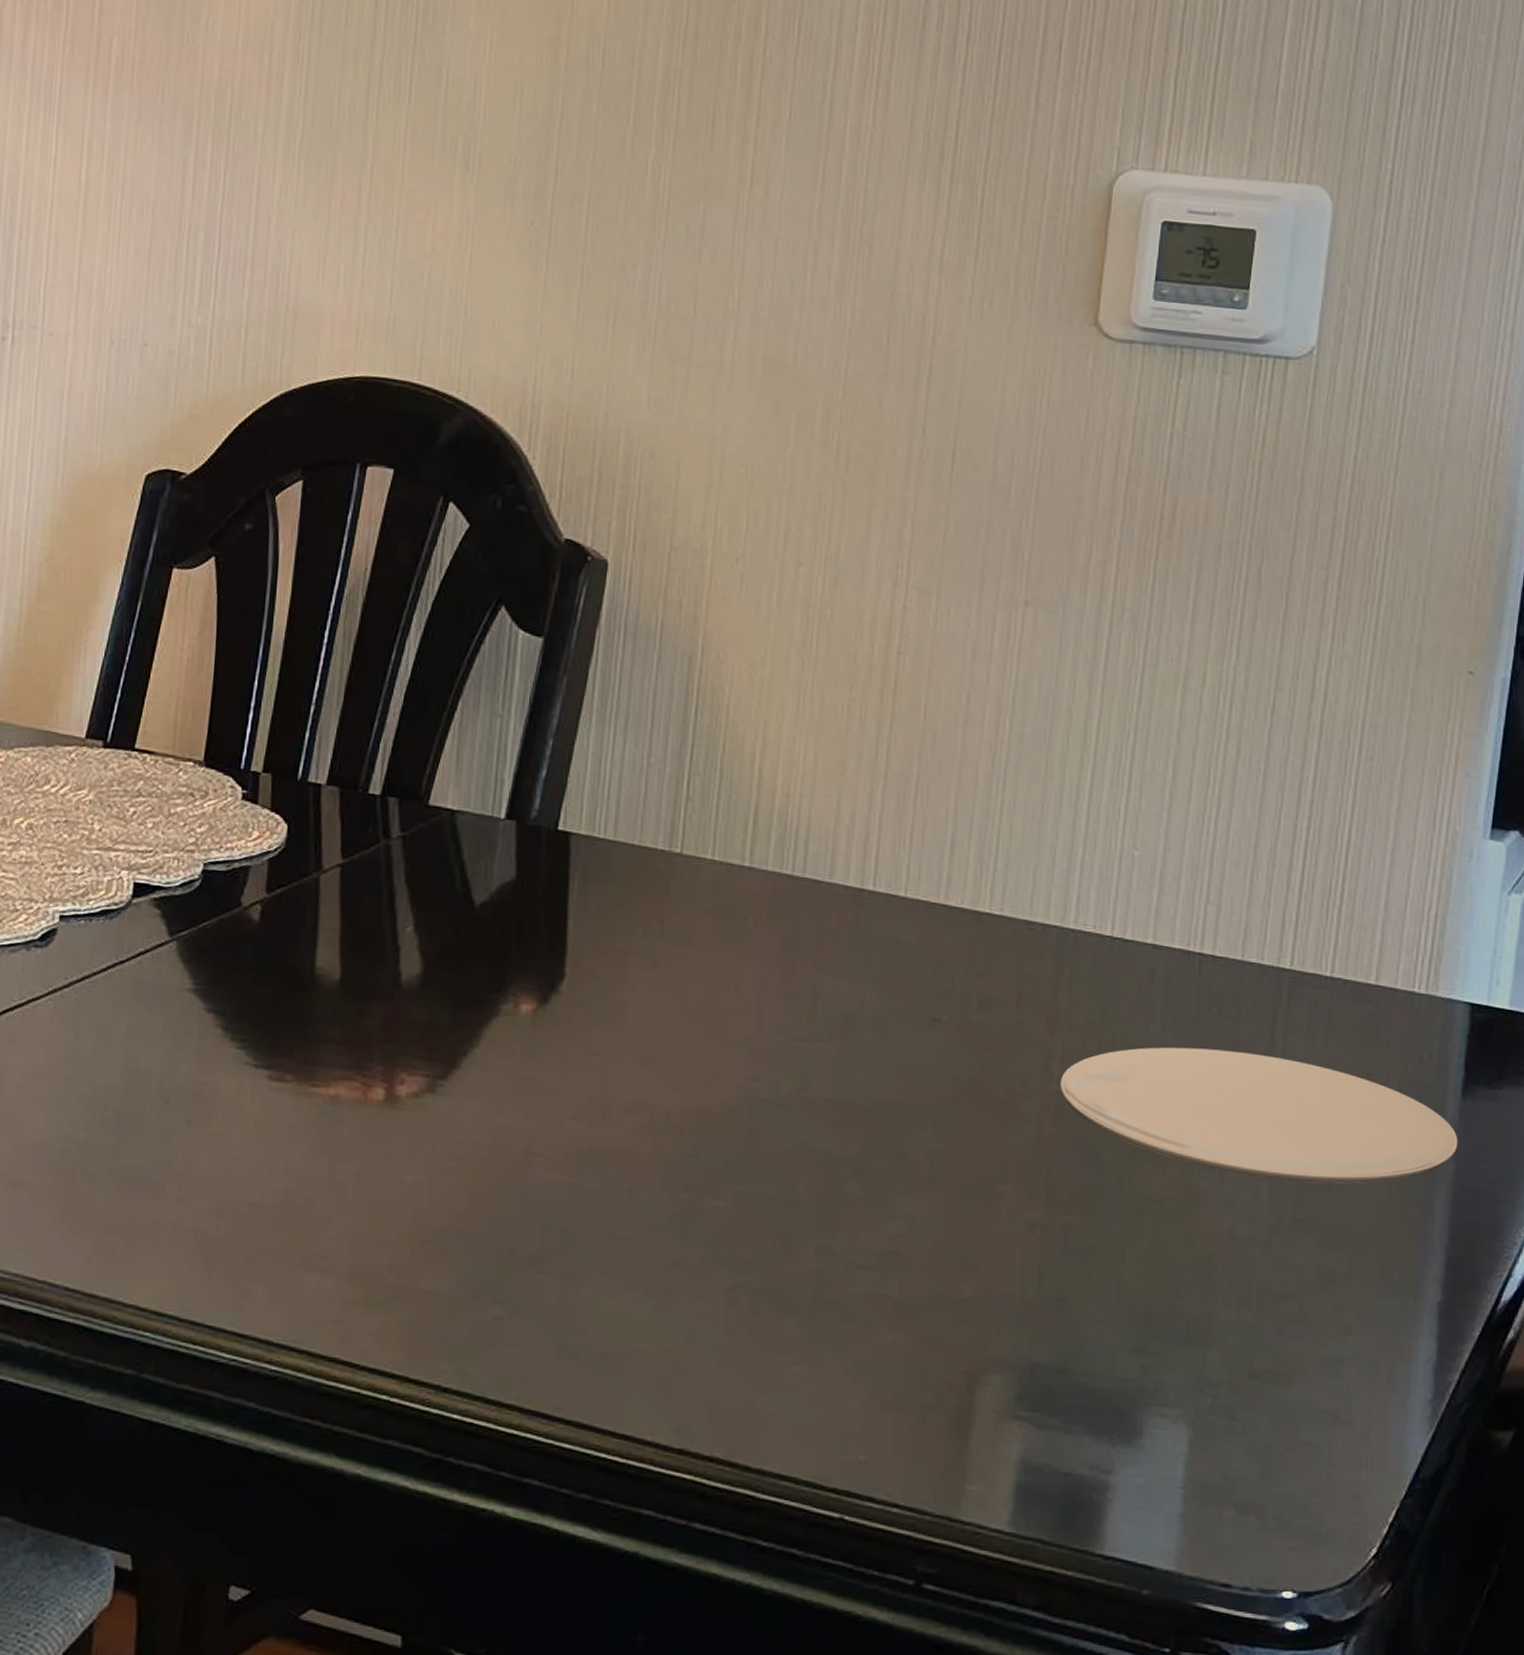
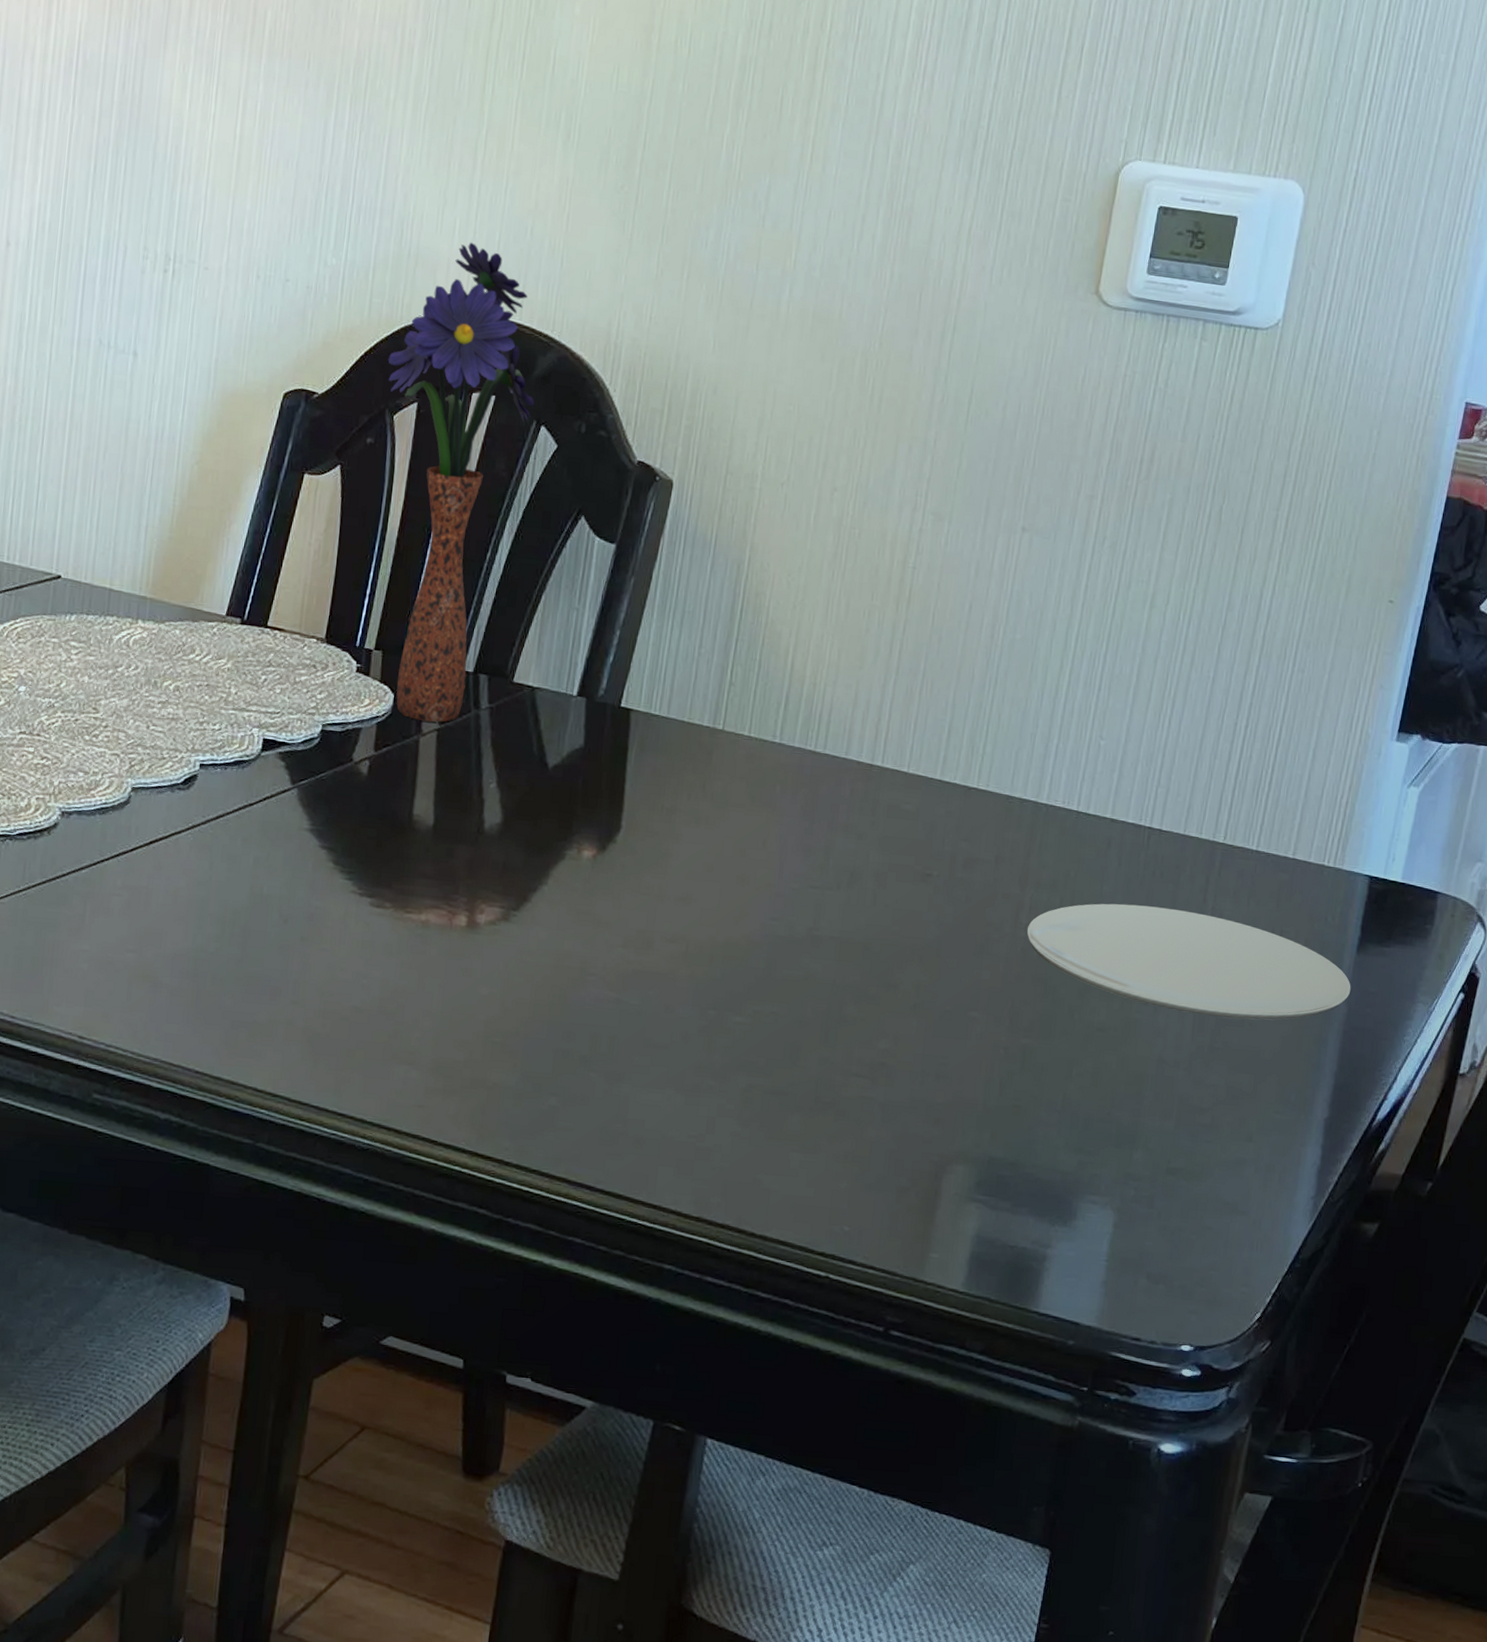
flower arrangement: none [266,292,440,856] -> present [388,242,534,722]

